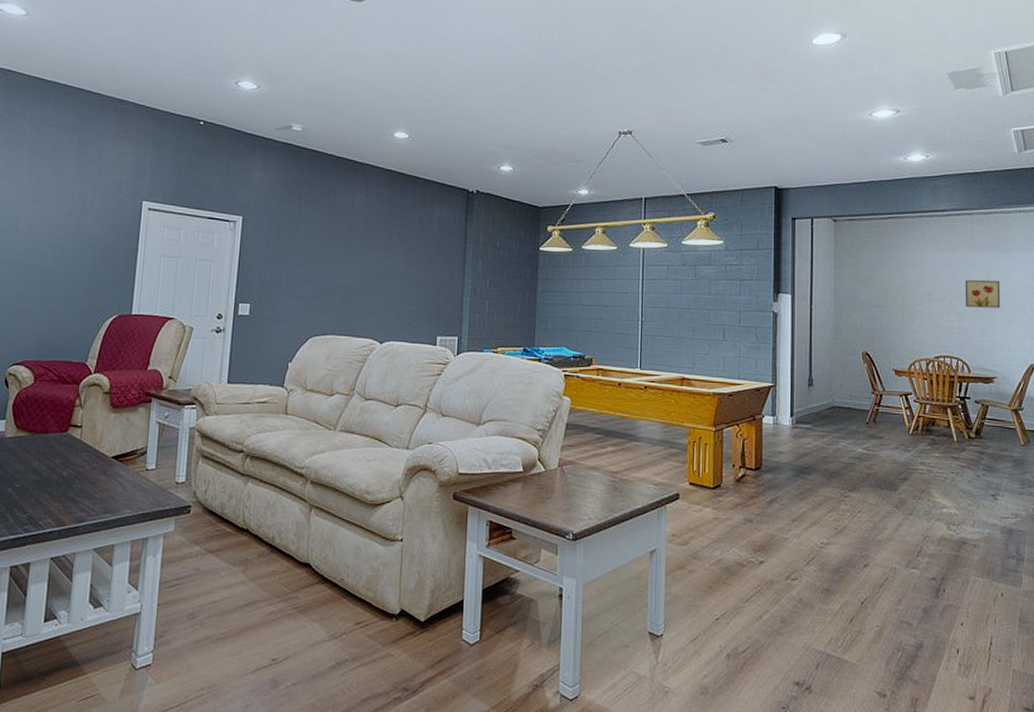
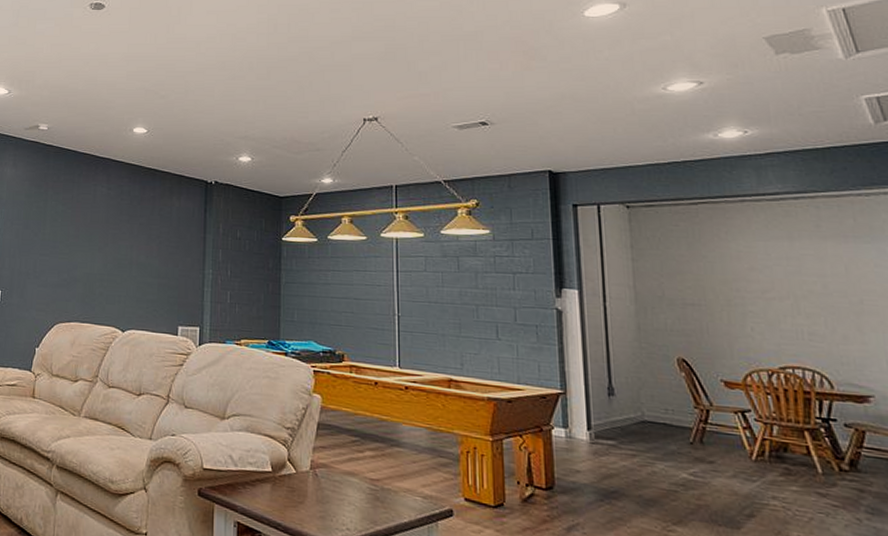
wall art: present [966,280,1001,308] -> none [815,275,870,311]

